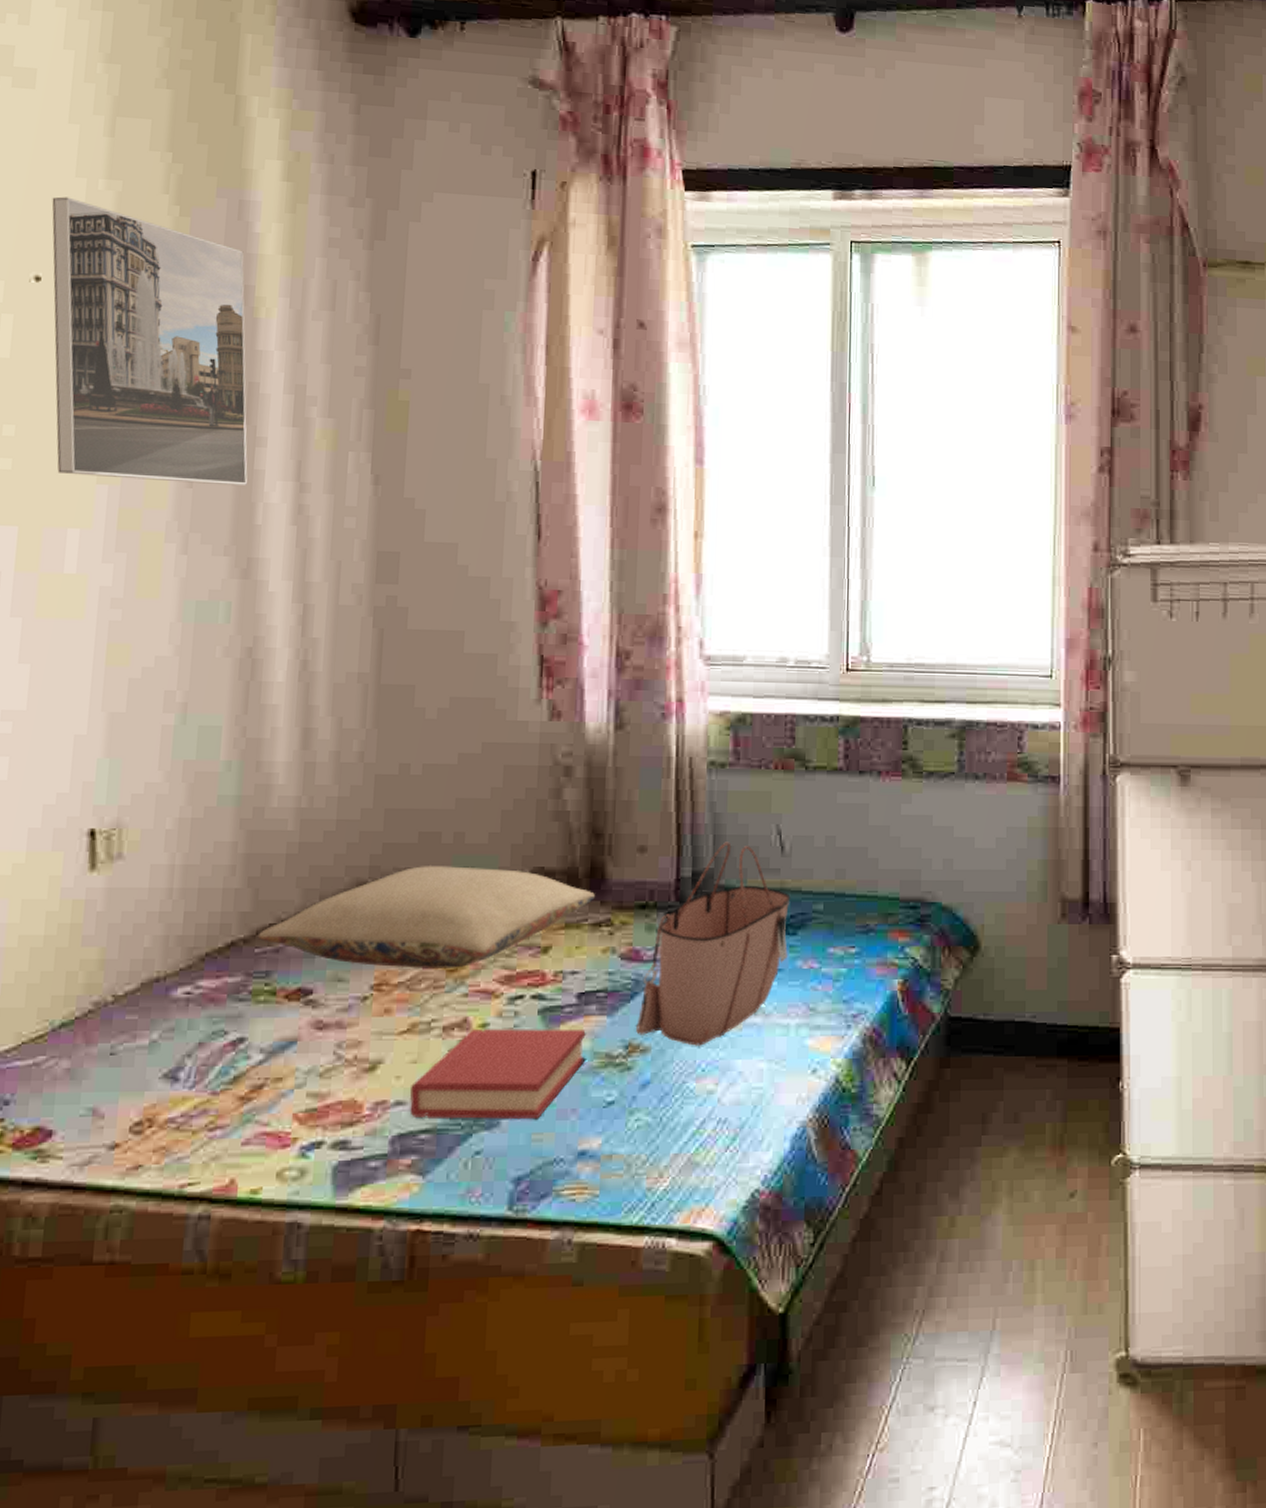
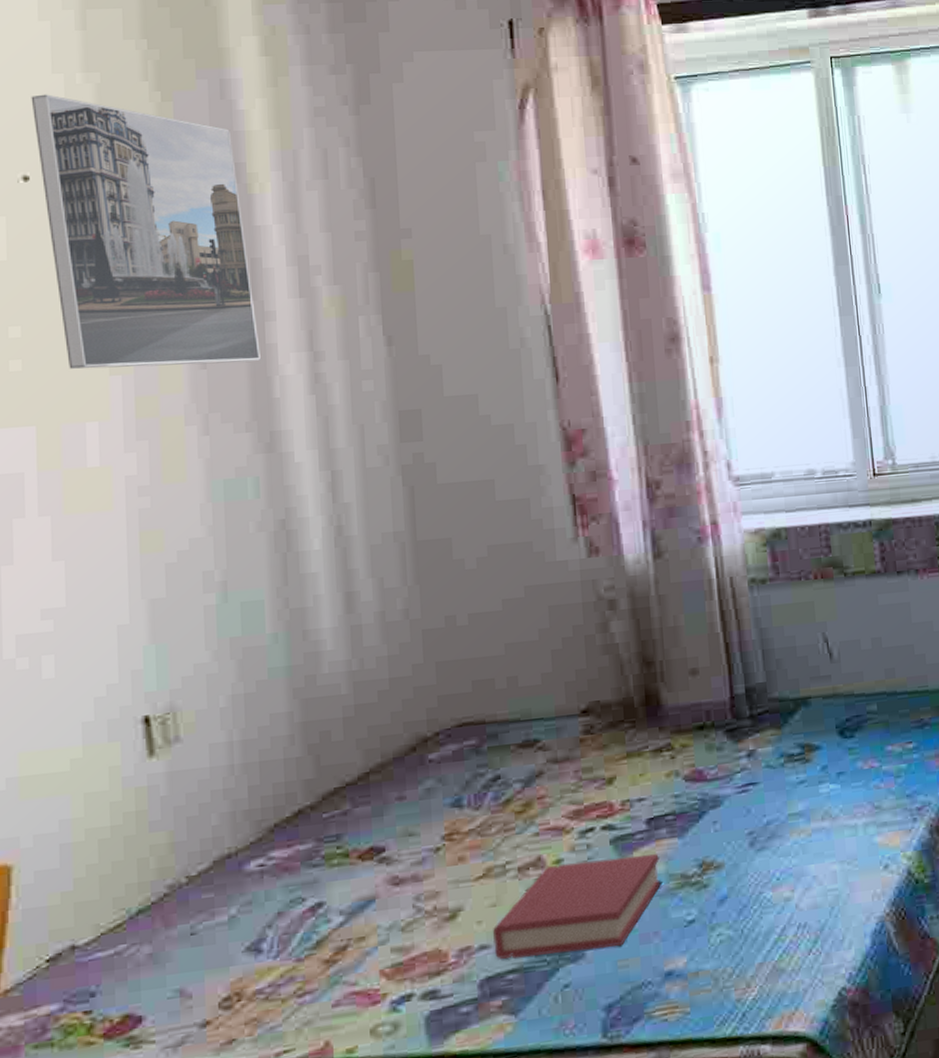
pillow: present [257,865,595,970] -> none [323,707,653,818]
tote bag: present [636,842,791,1046] -> none [708,655,848,857]

